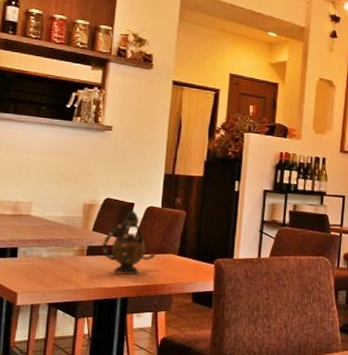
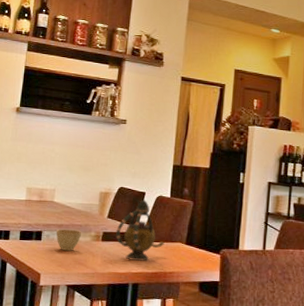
cup: none [34,244,64,267] -> present [56,229,82,251]

